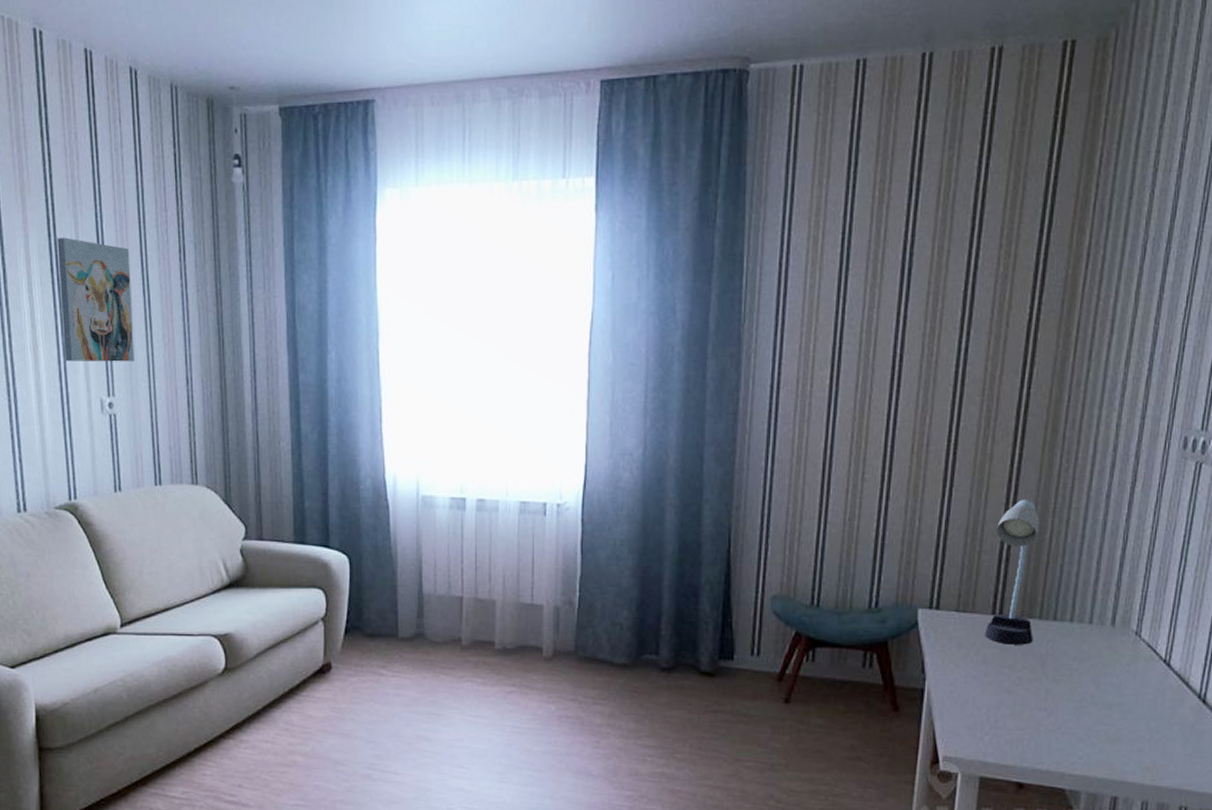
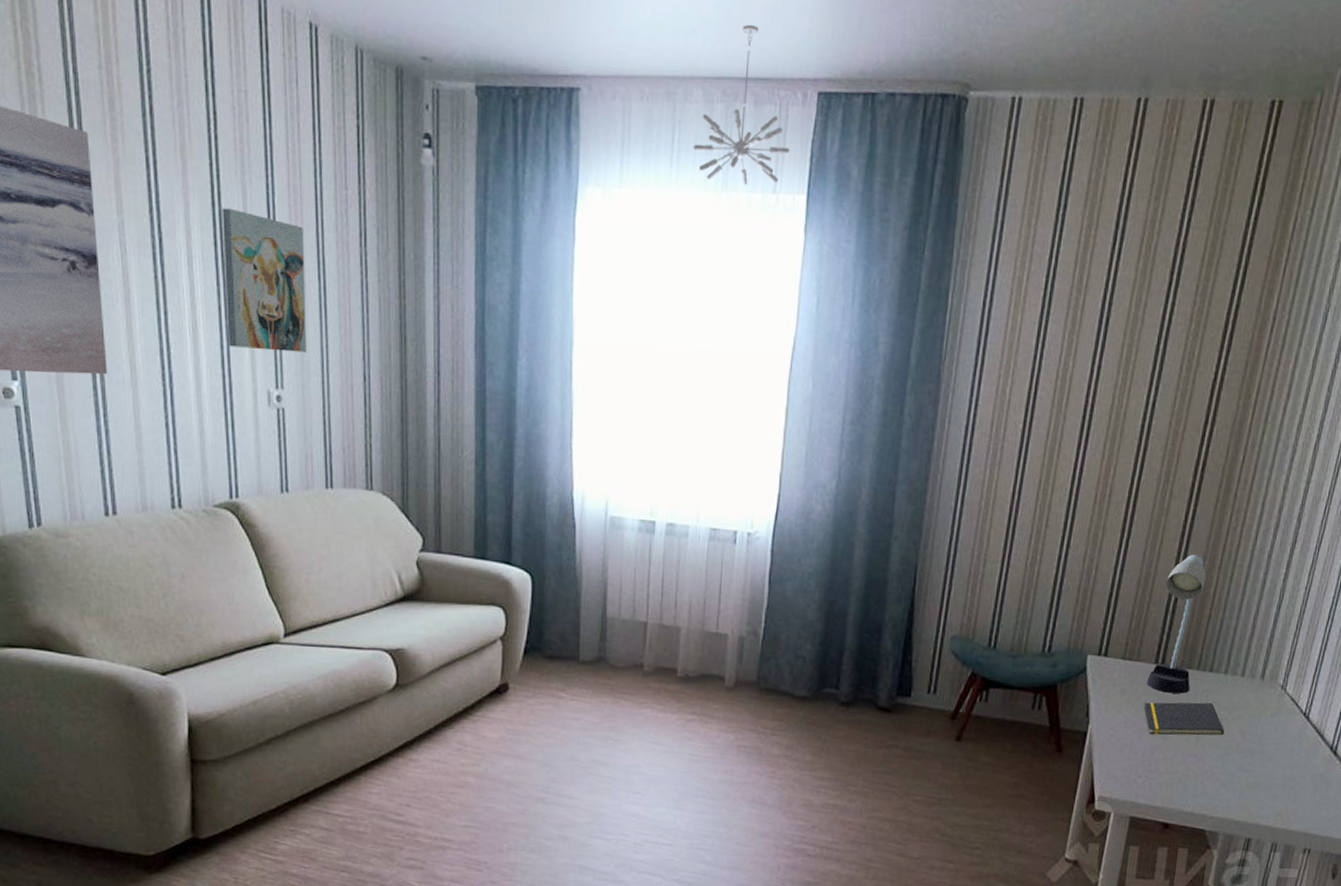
chandelier: none [484,25,576,174] -> present [693,24,790,186]
notepad: none [984,653,1076,690] -> present [1143,702,1225,736]

